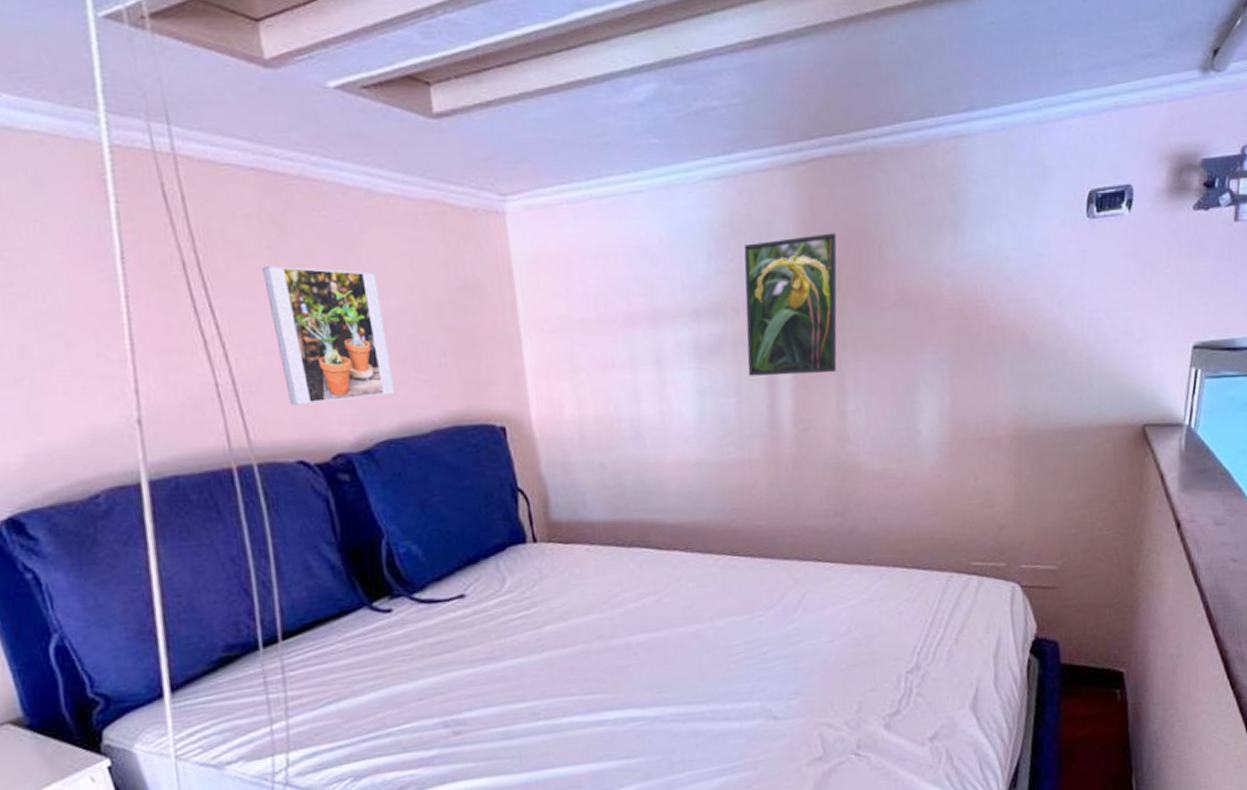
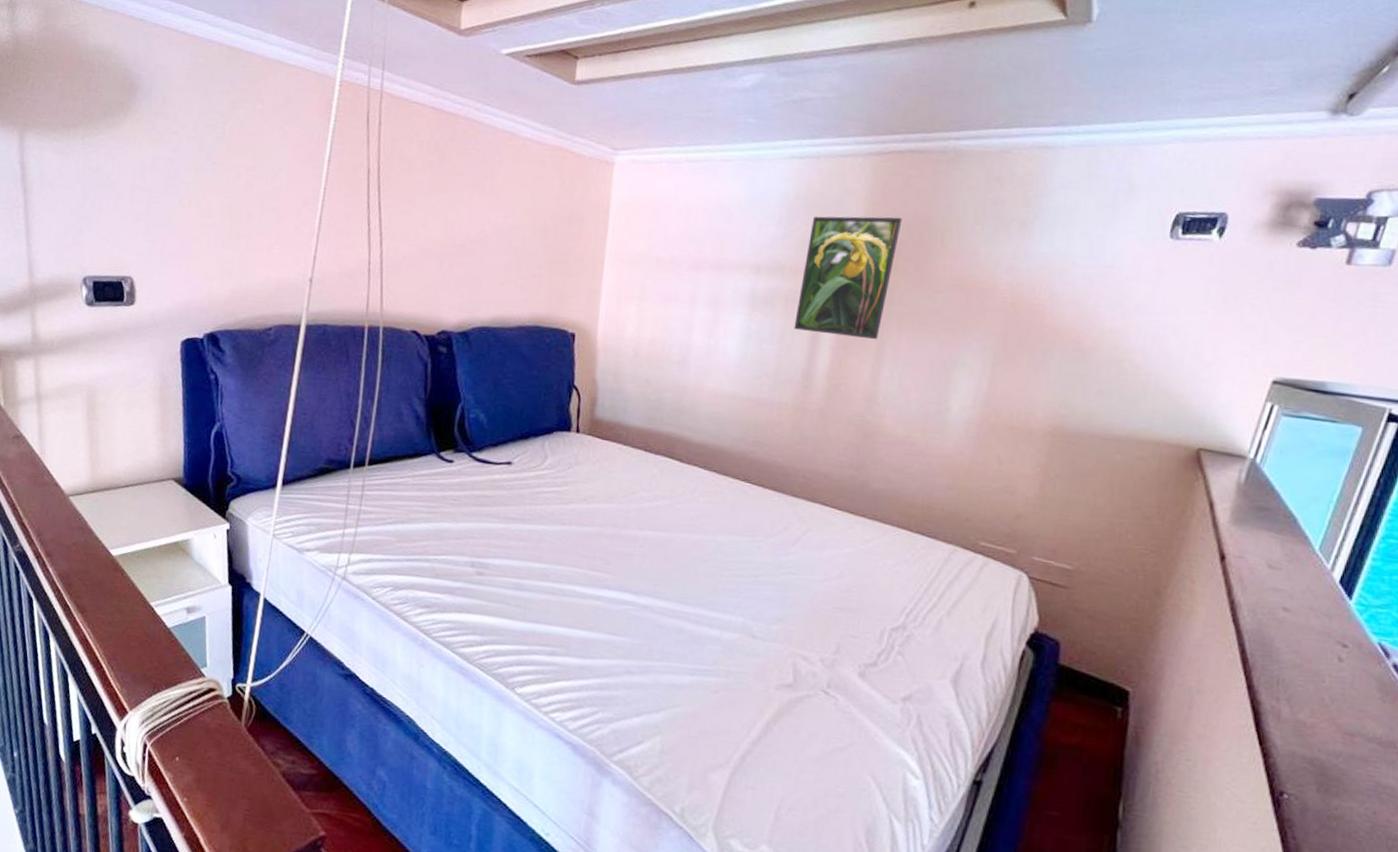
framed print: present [262,266,395,405] -> none [417,180,503,292]

